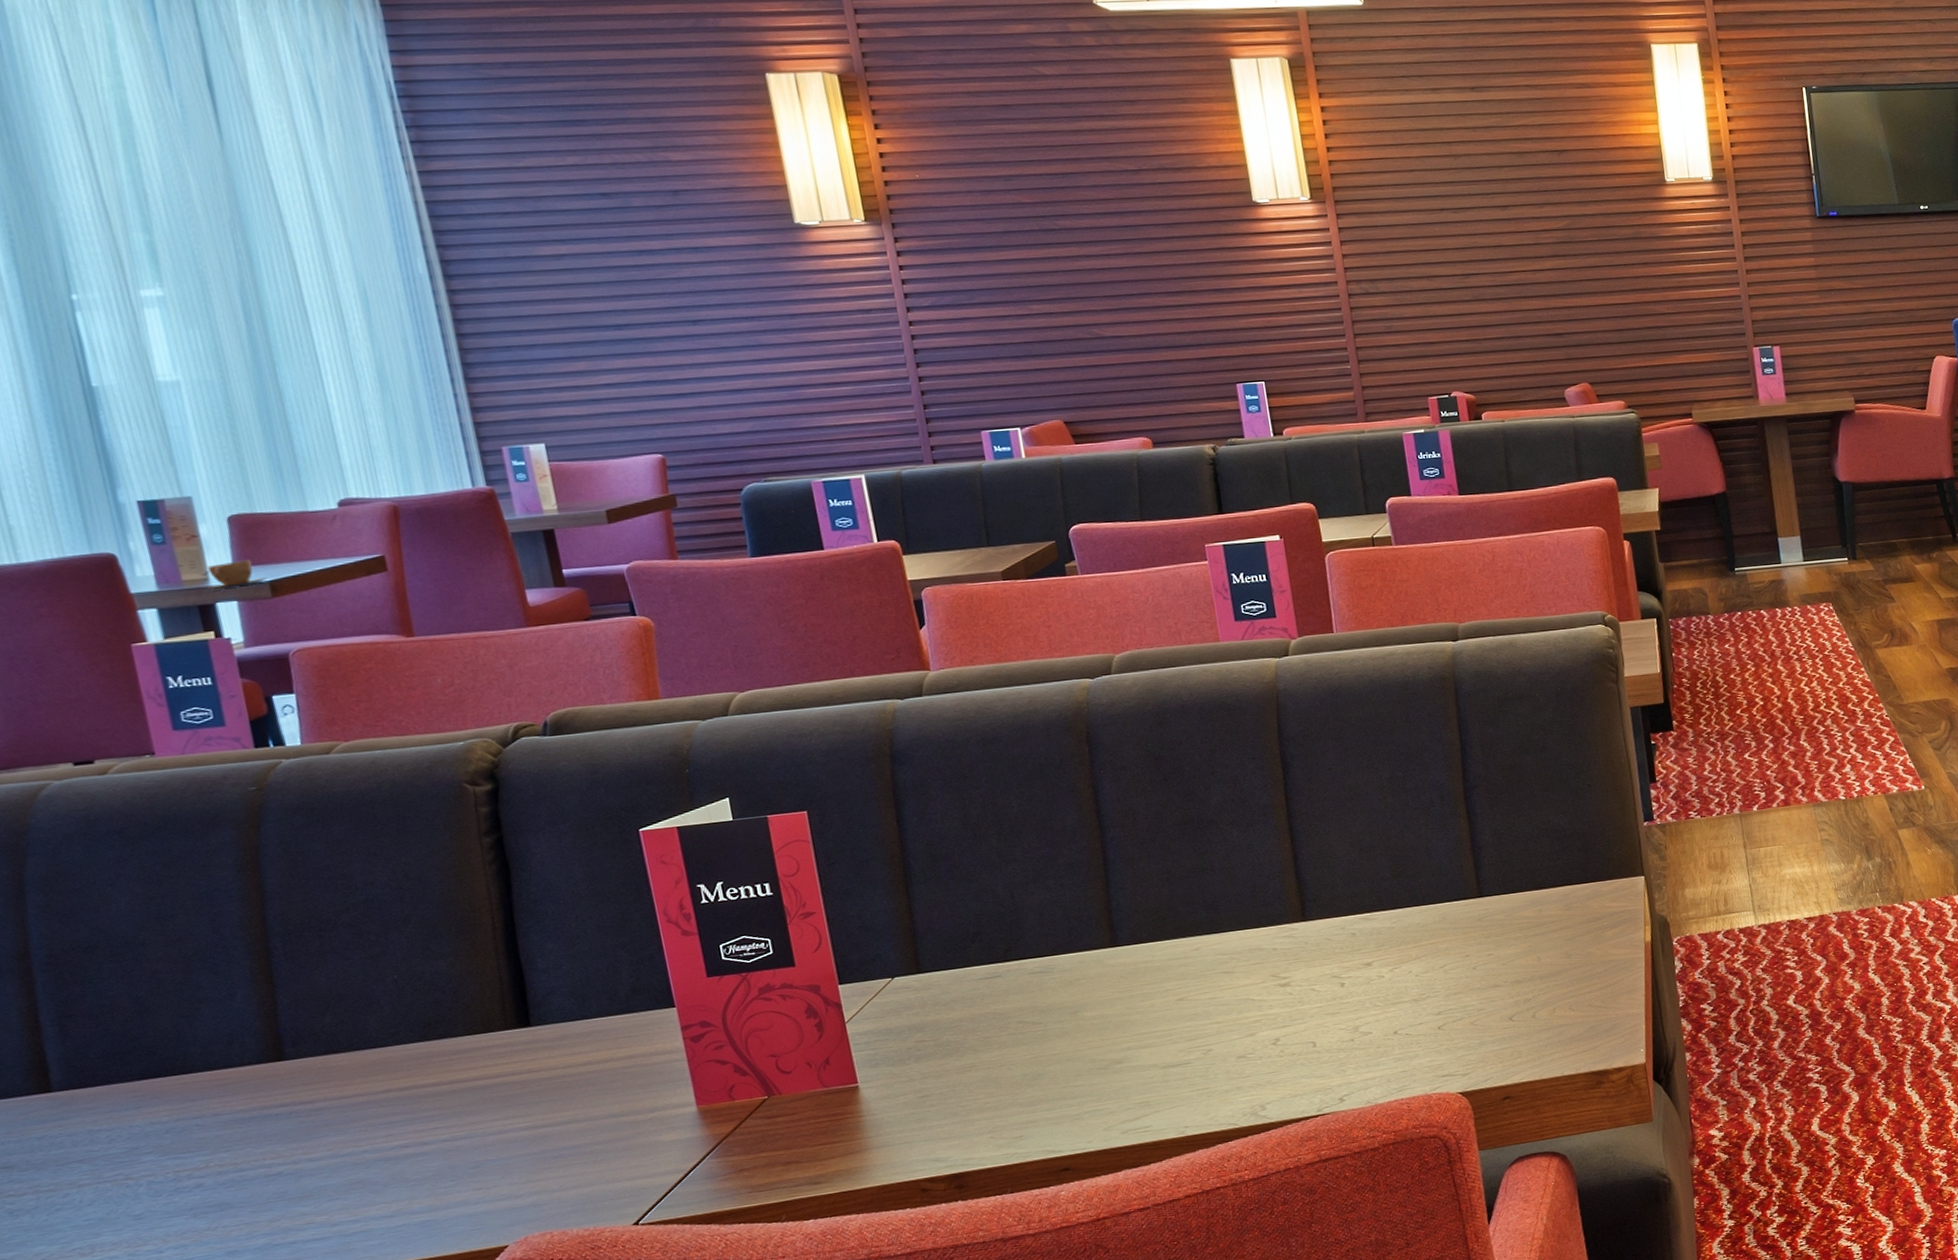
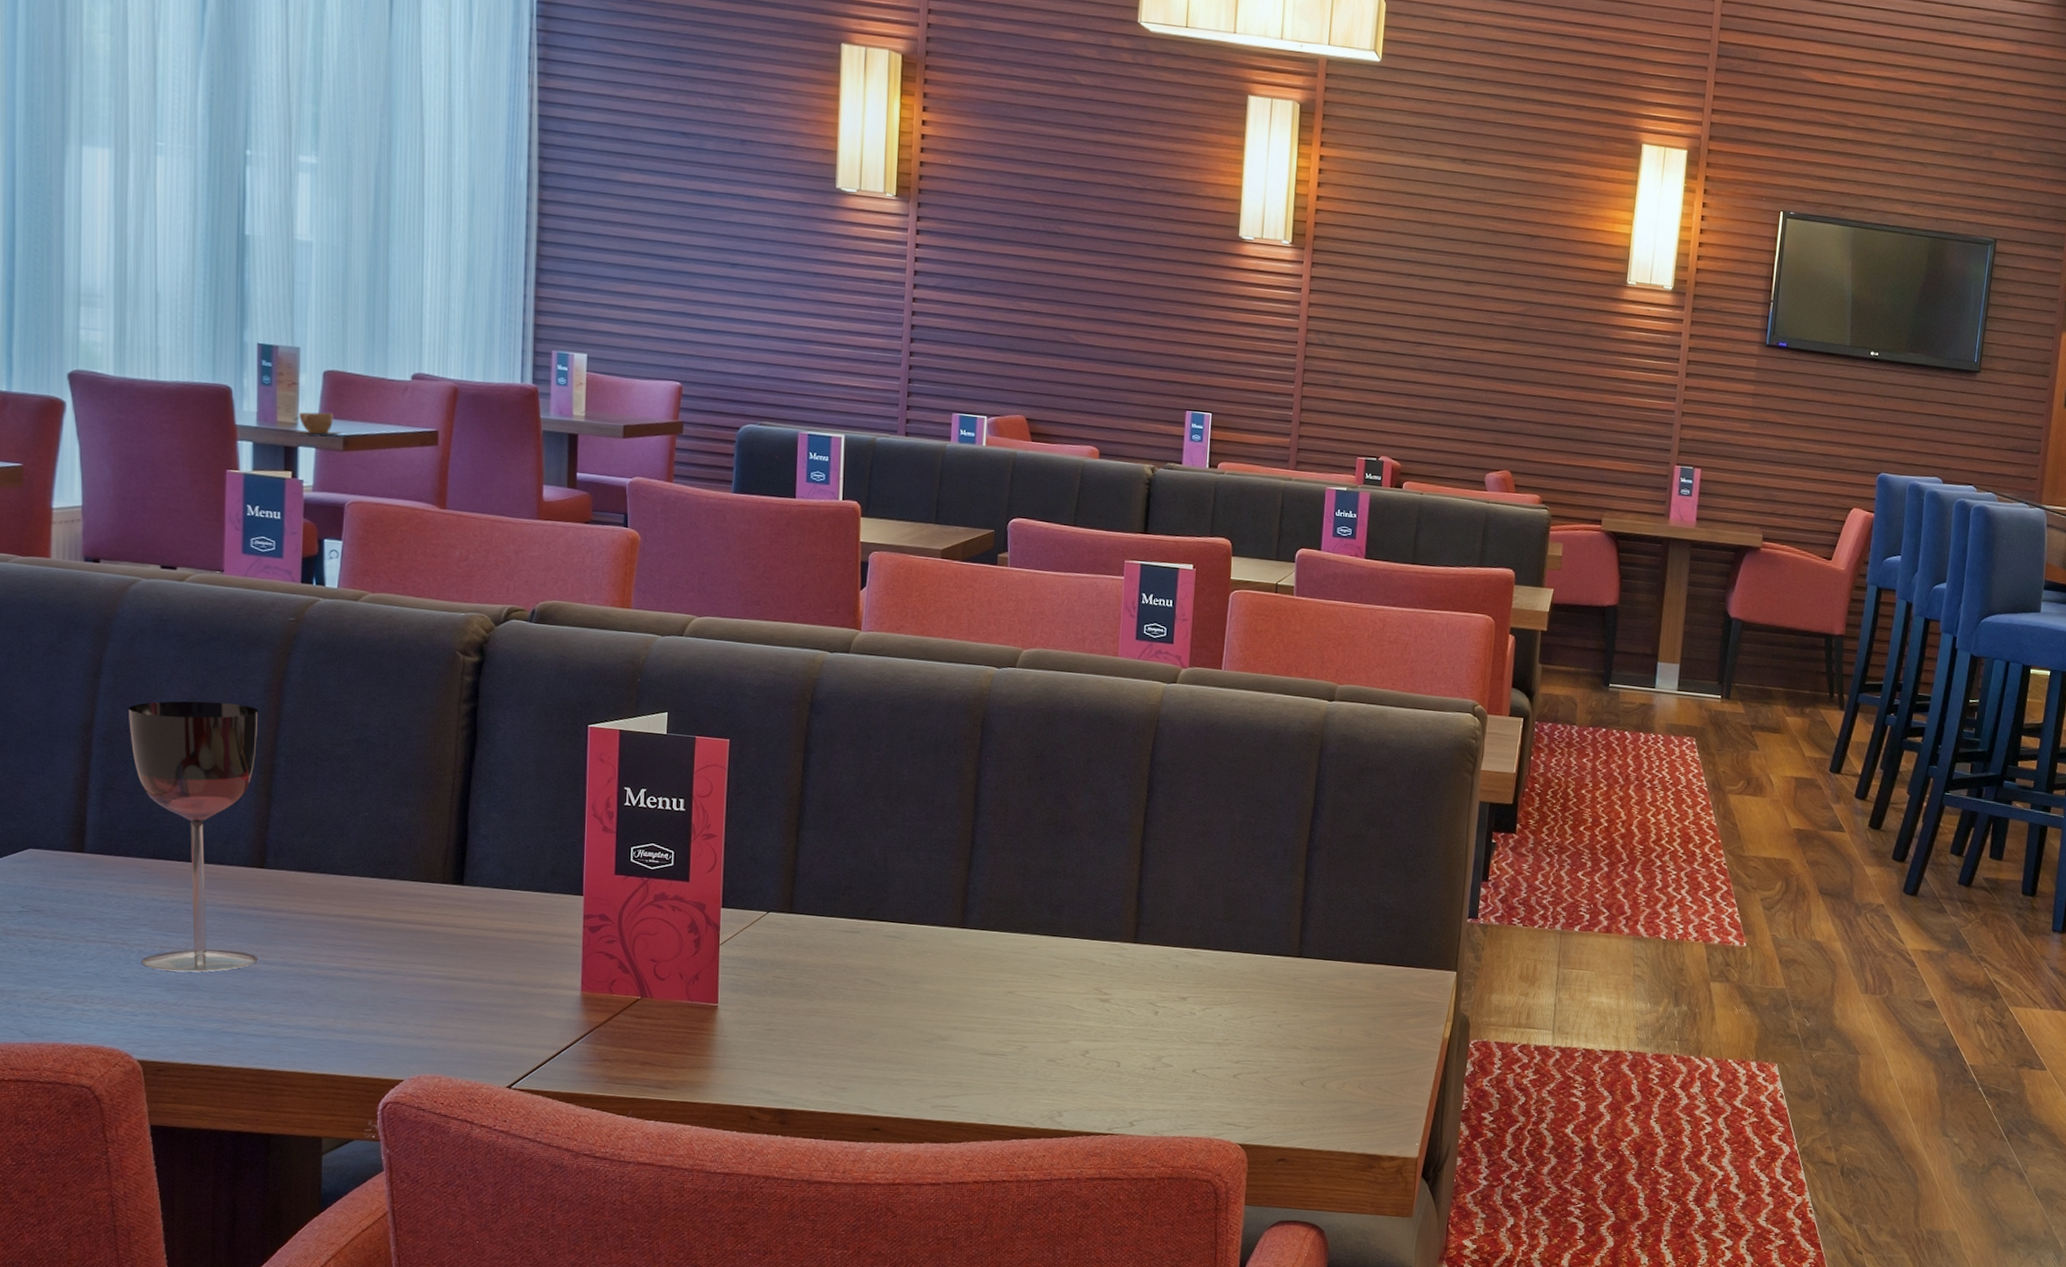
wineglass: none [70,891,300,1198] -> present [129,701,259,973]

